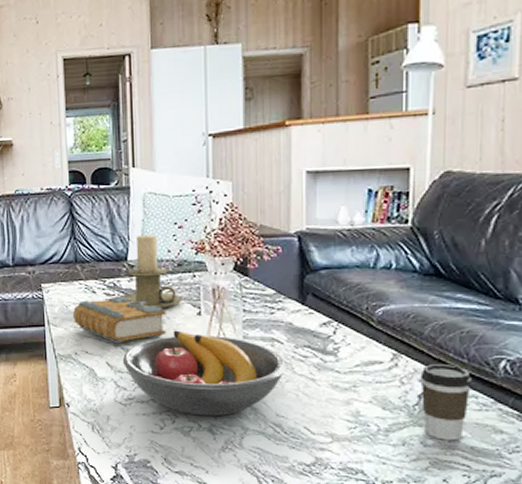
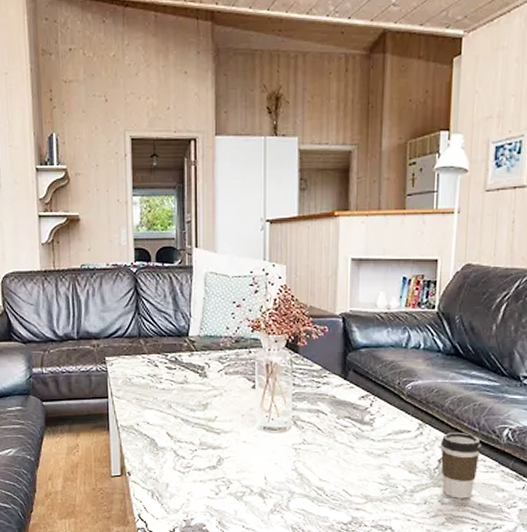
book: present [73,296,167,344] -> none [136,369,223,415]
candle holder: present [121,234,182,308] -> none [182,312,239,382]
fruit bowl: present [122,330,287,416] -> none [181,402,330,482]

